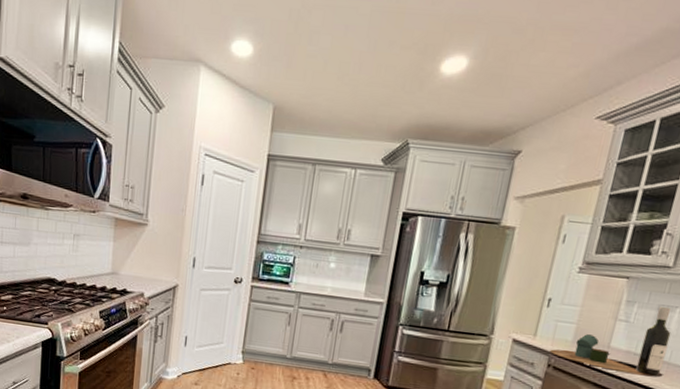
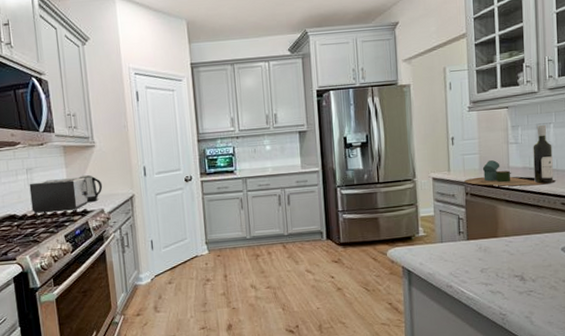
toaster: none [72,250,132,288] -> present [29,177,89,214]
kettle: none [125,253,148,284] -> present [79,174,103,203]

